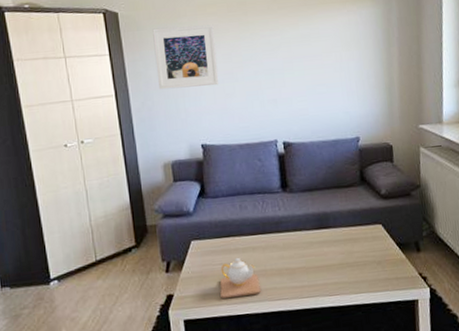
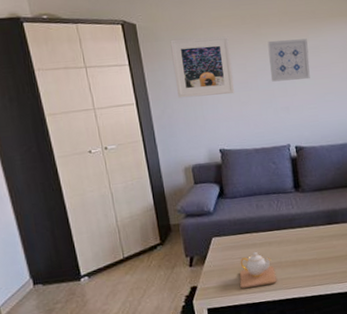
wall art: none [254,27,300,73] -> present [267,38,310,82]

